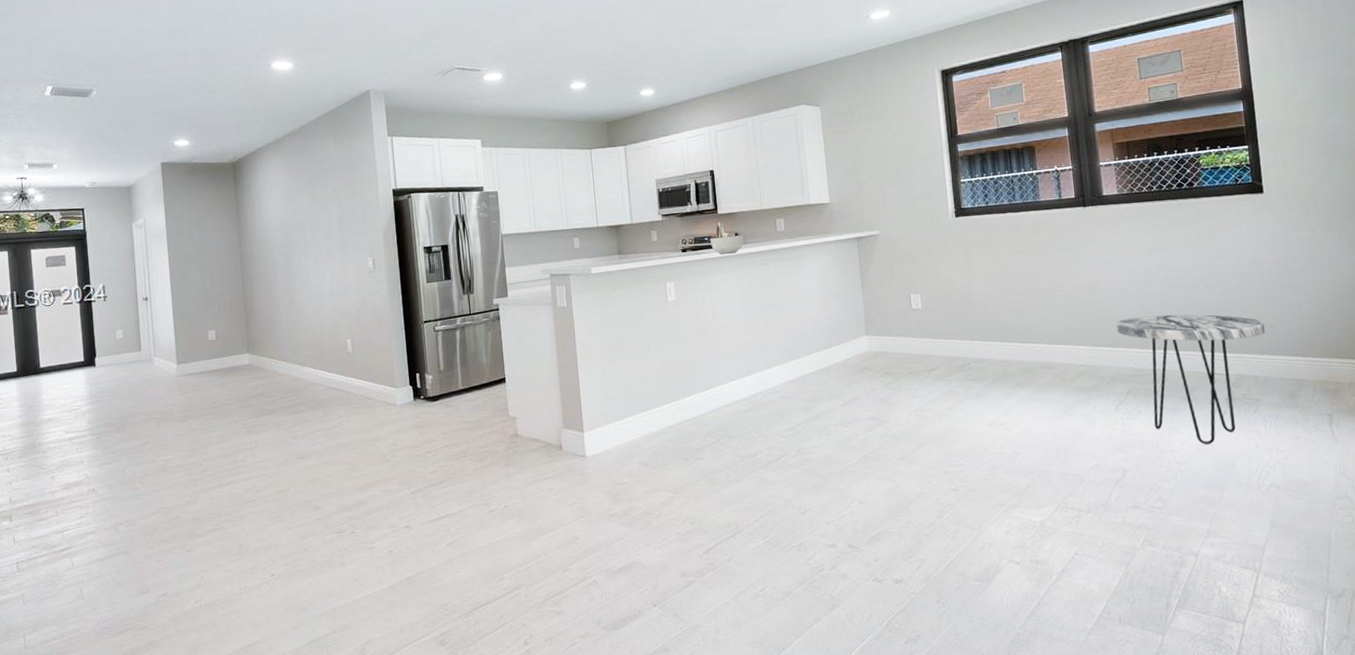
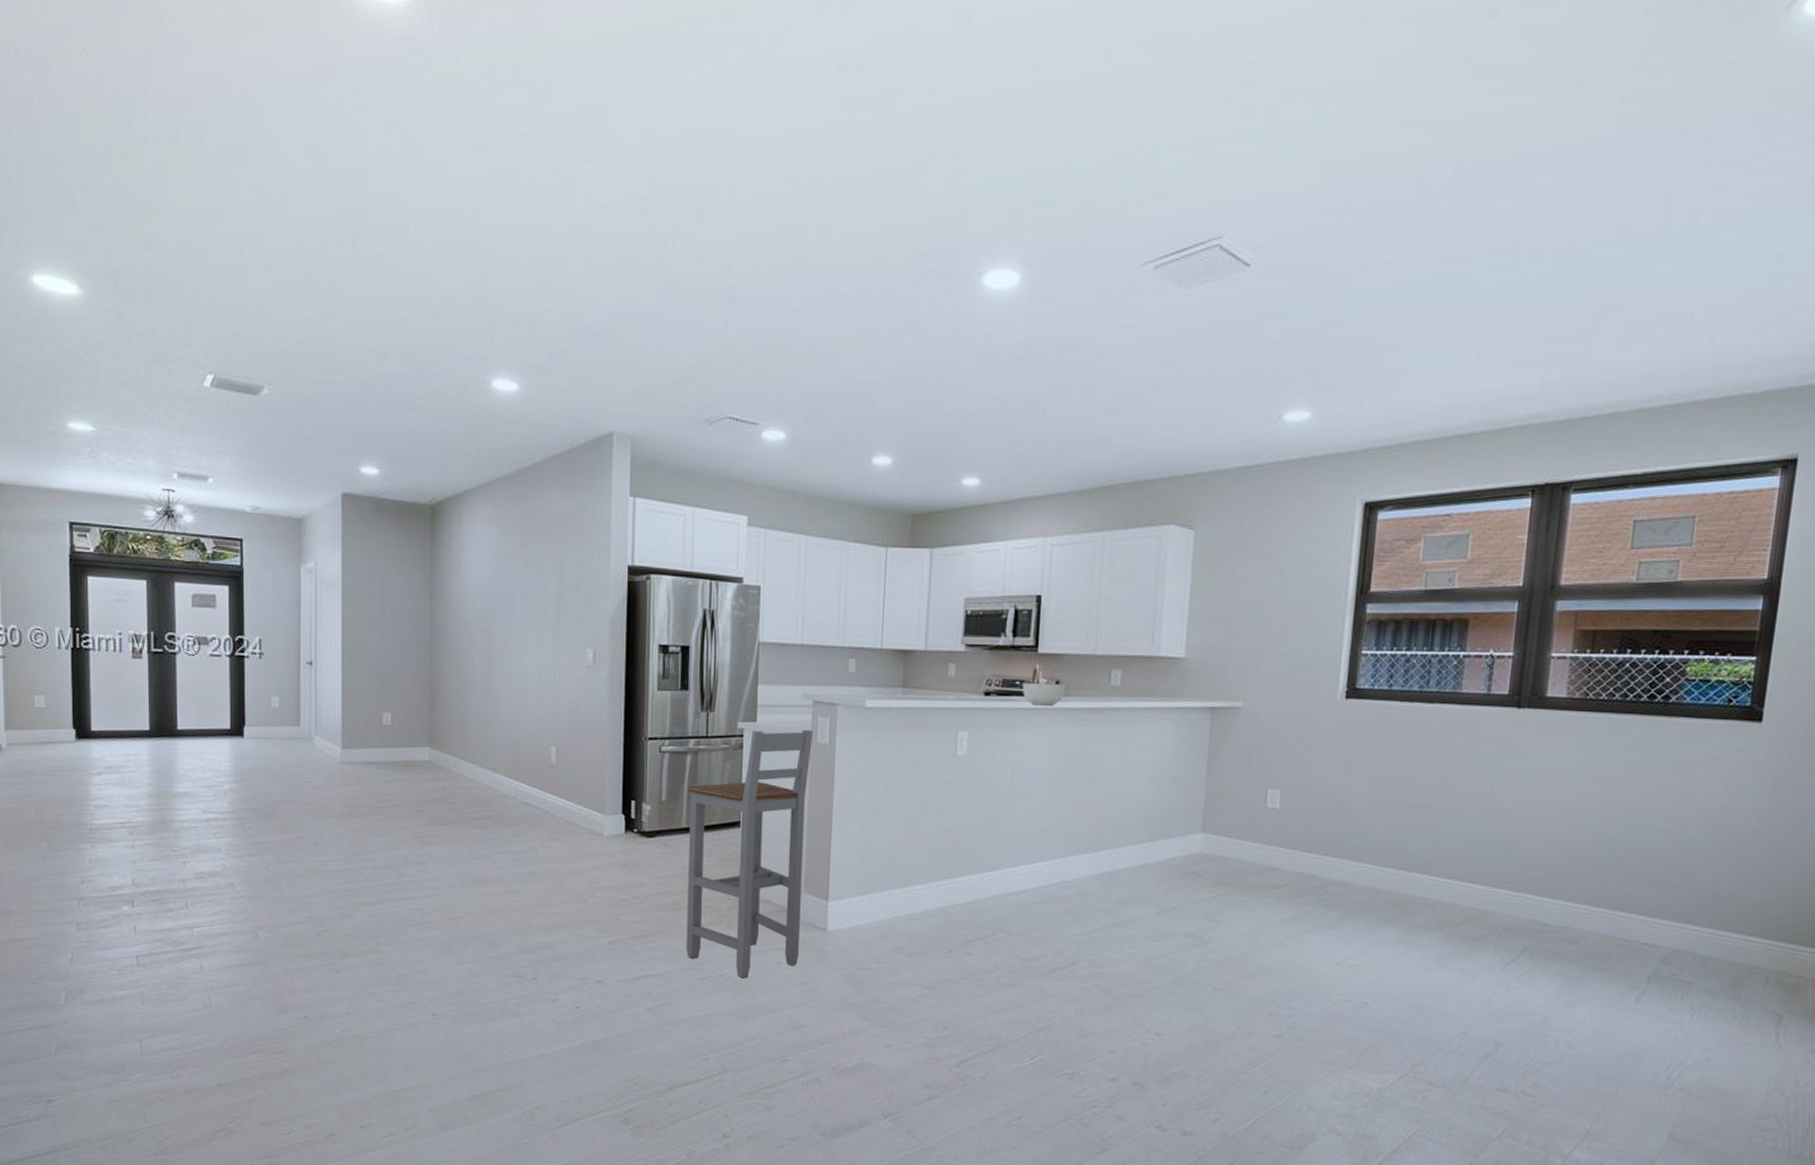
bar stool: none [461,297,566,507] -> present [686,729,813,979]
side table: present [1116,314,1265,445] -> none [1526,857,1721,1029]

